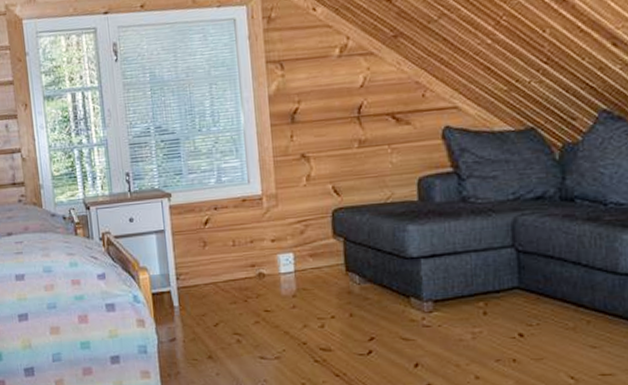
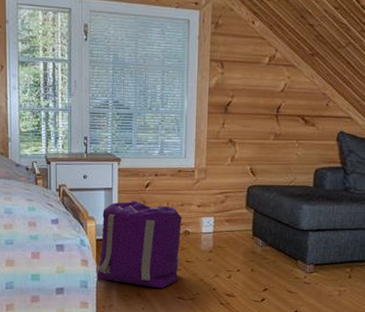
backpack: none [156,242,258,347] -> present [96,201,182,288]

